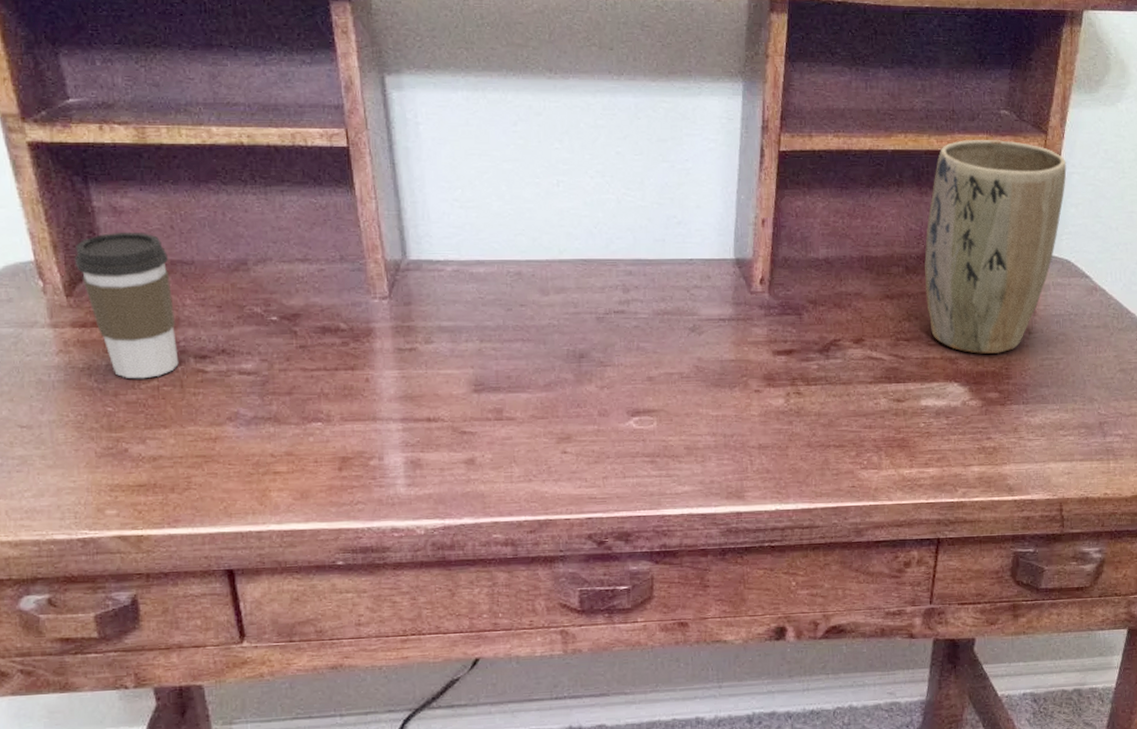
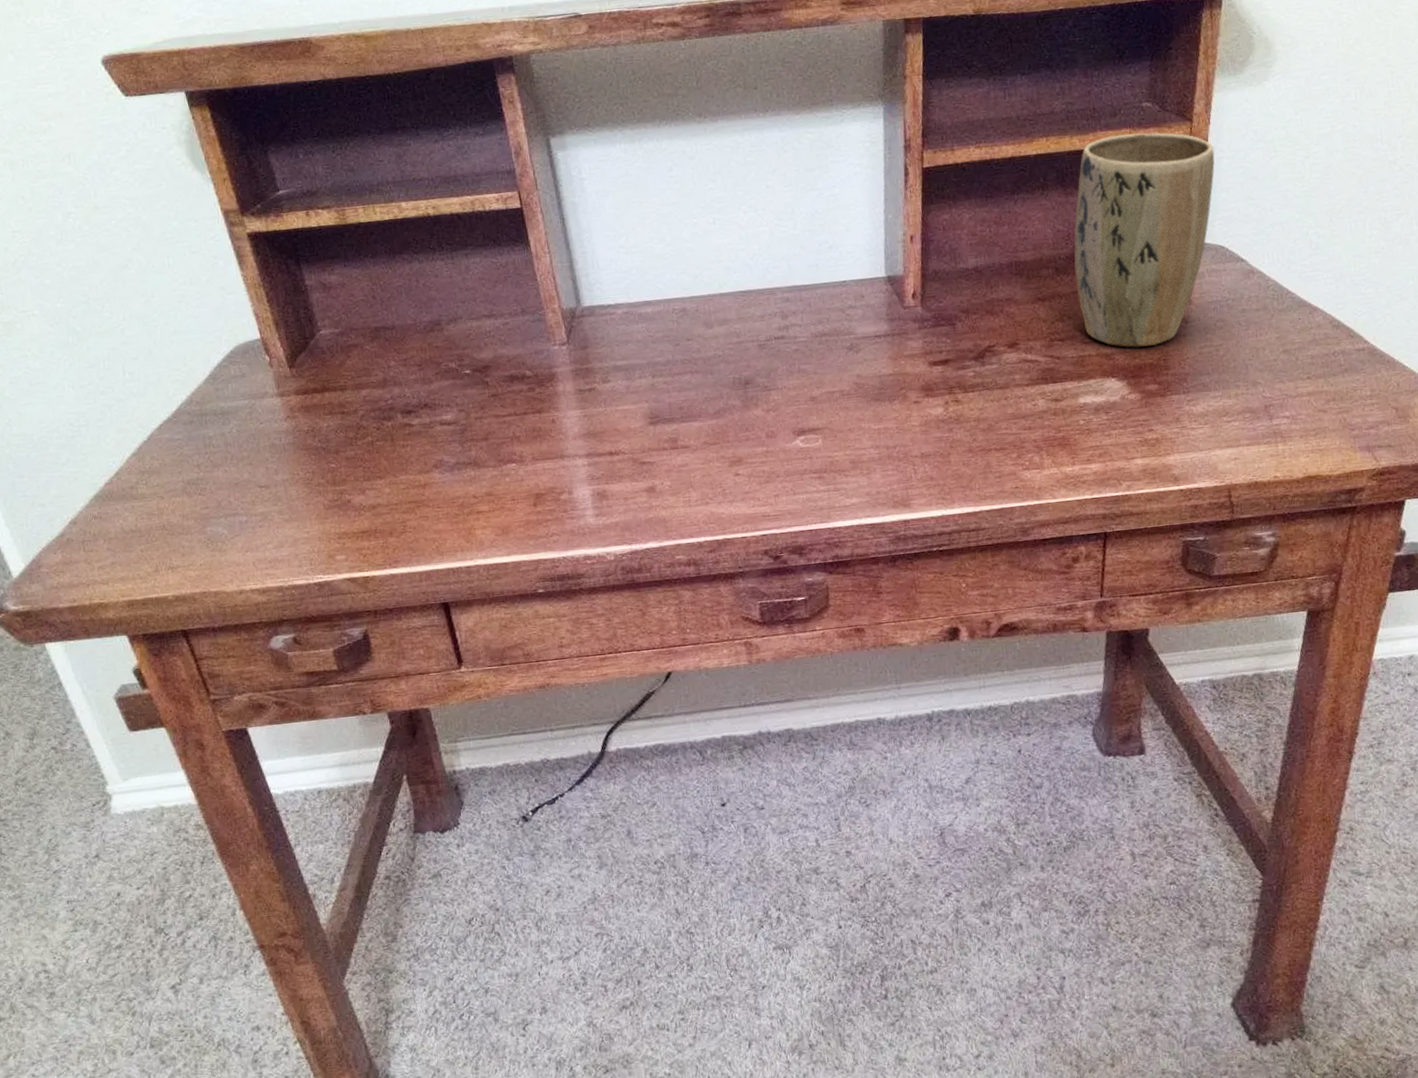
coffee cup: present [74,231,179,379] -> none [293,303,389,437]

